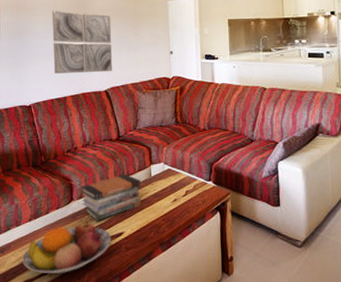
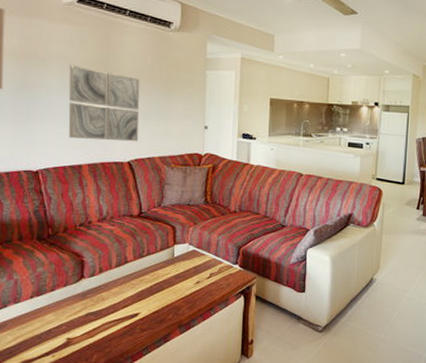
fruit bowl: present [23,221,112,273] -> none [21,300,126,354]
book stack: present [81,174,141,222] -> none [93,253,163,301]

